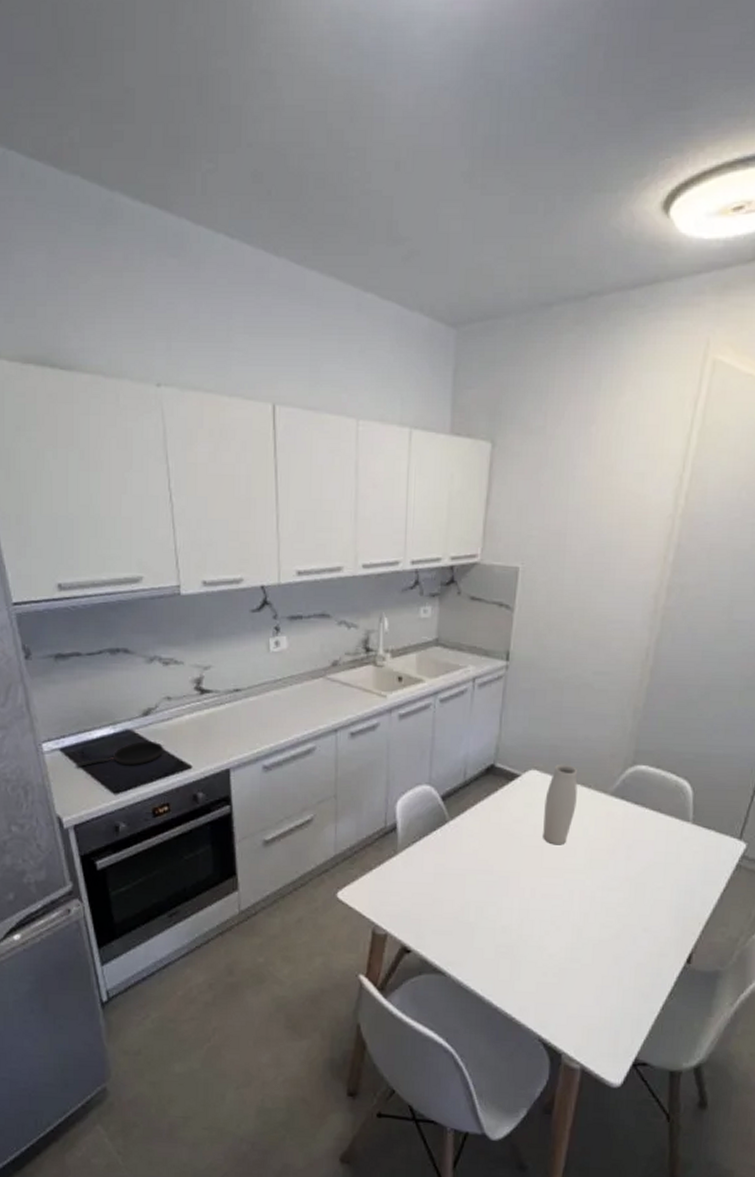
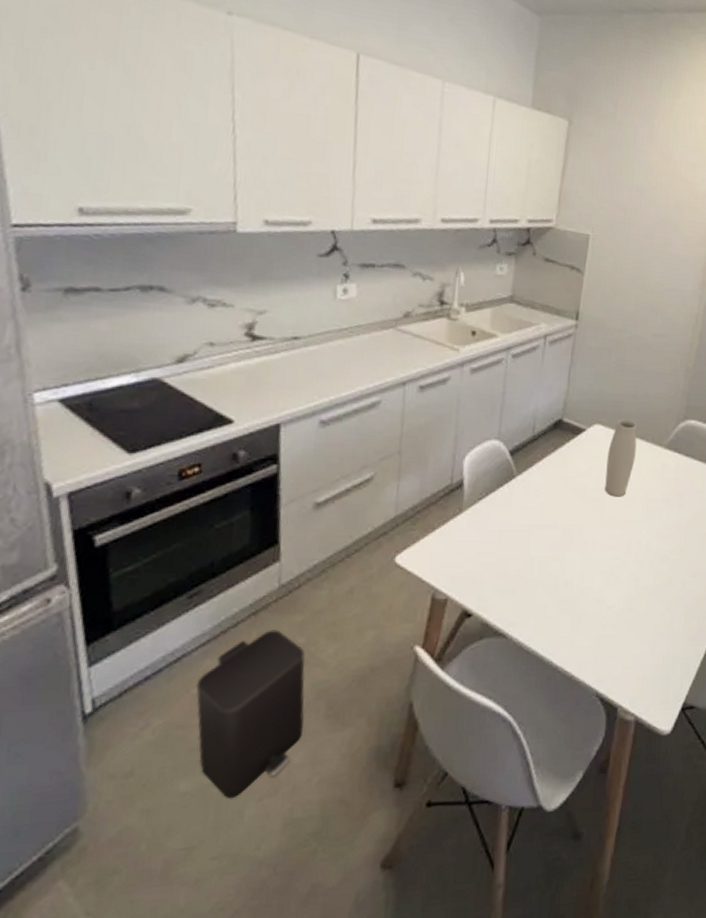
frying pan: present [76,740,163,768] -> none [79,391,199,423]
pedal bin: none [181,948,268,1083] -> present [196,629,305,798]

